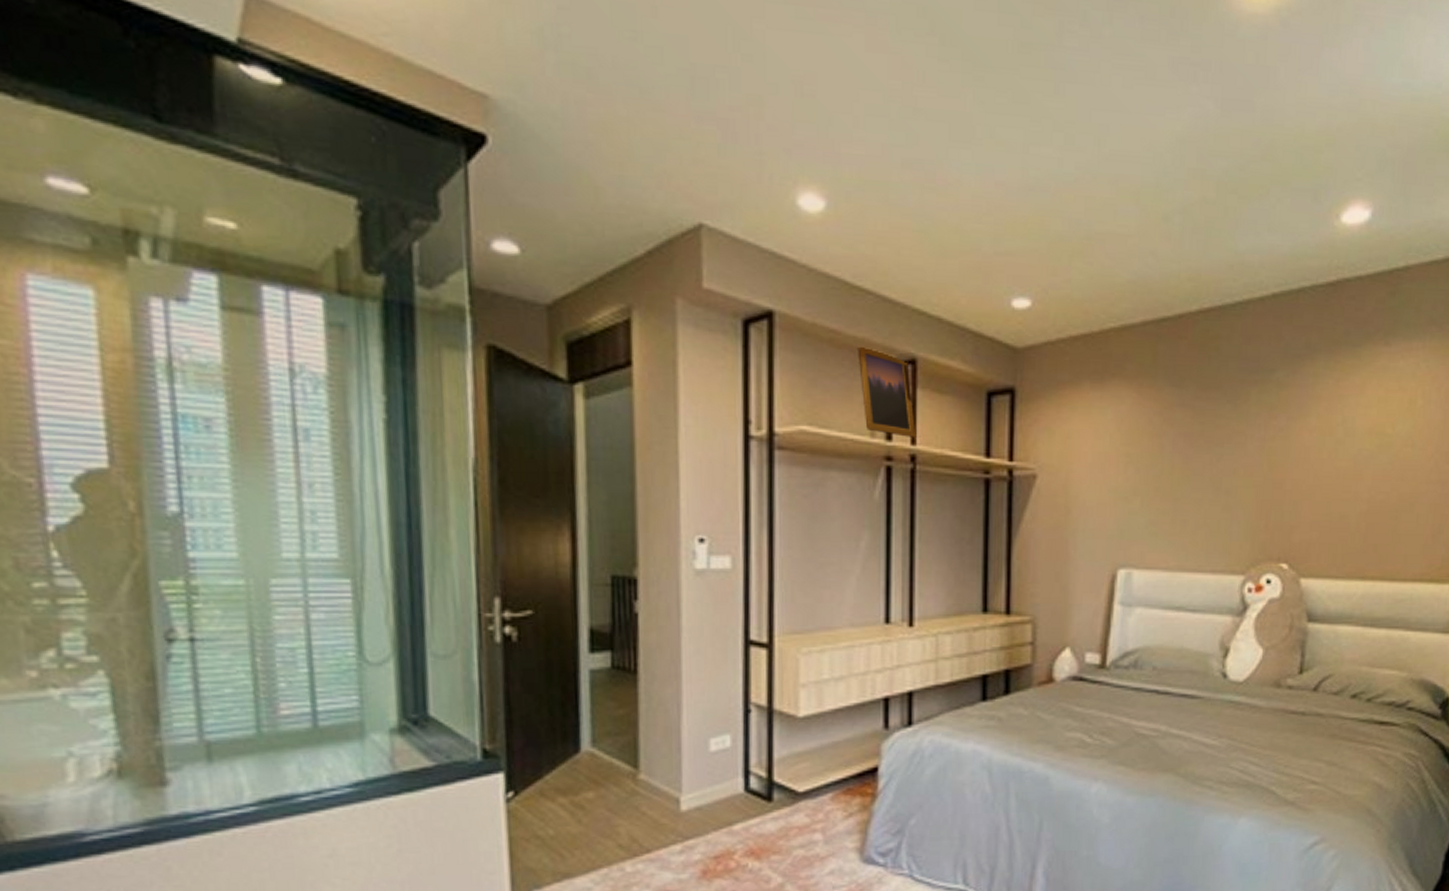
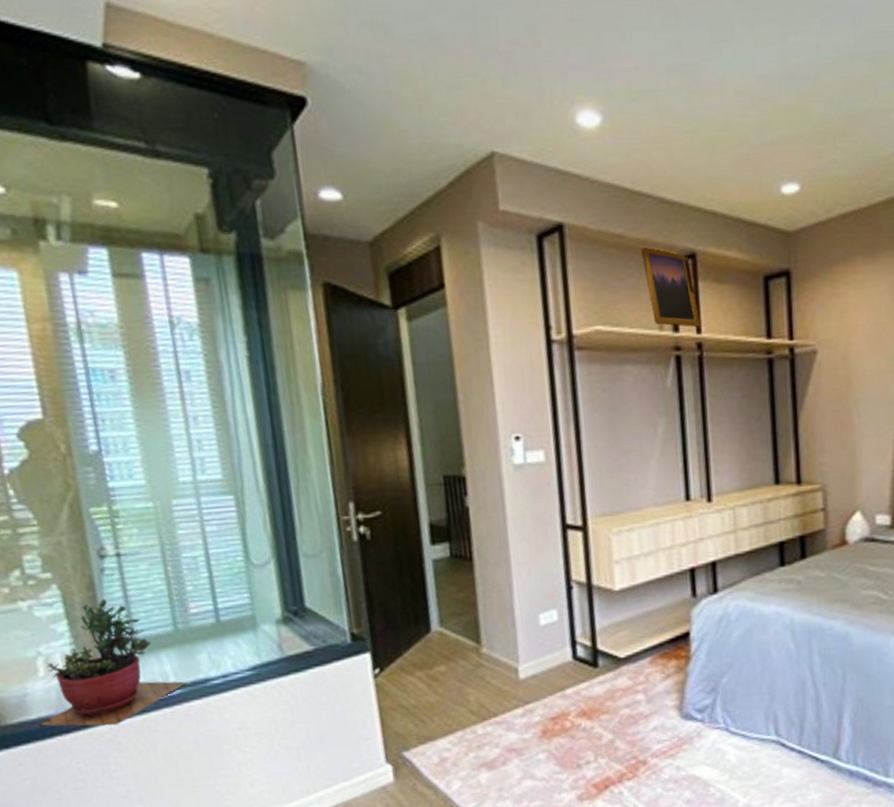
succulent plant: none [57,691,267,847] -> present [36,598,187,727]

